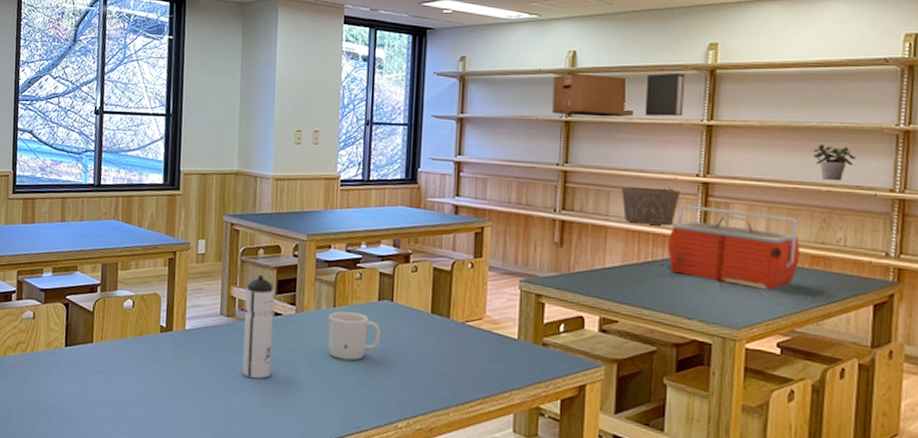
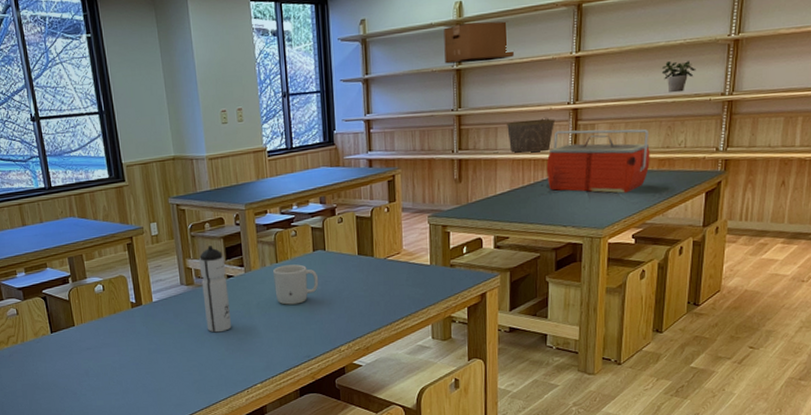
binder: present [645,72,685,117] -> none [523,10,557,55]

